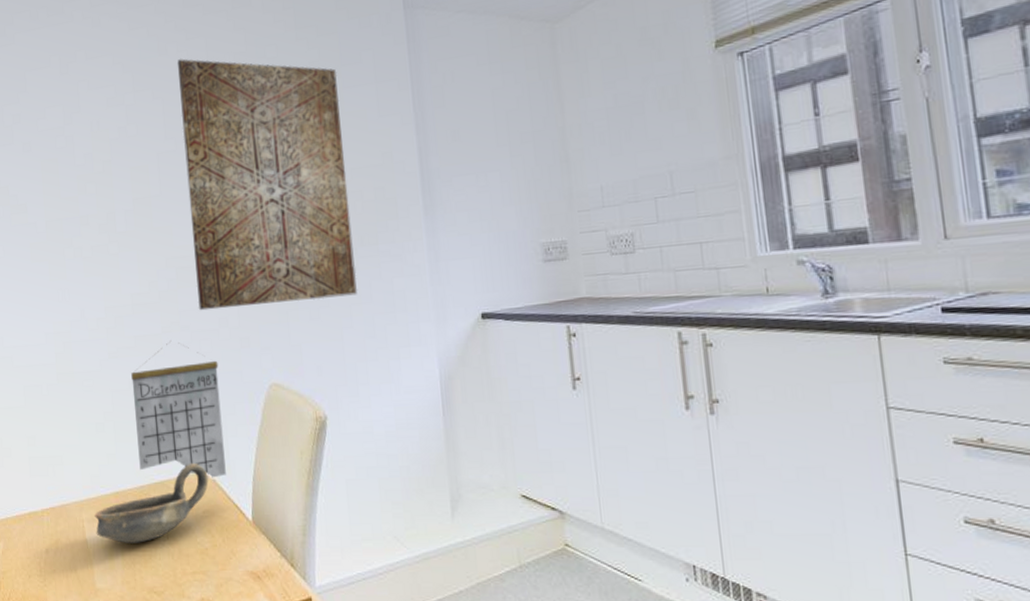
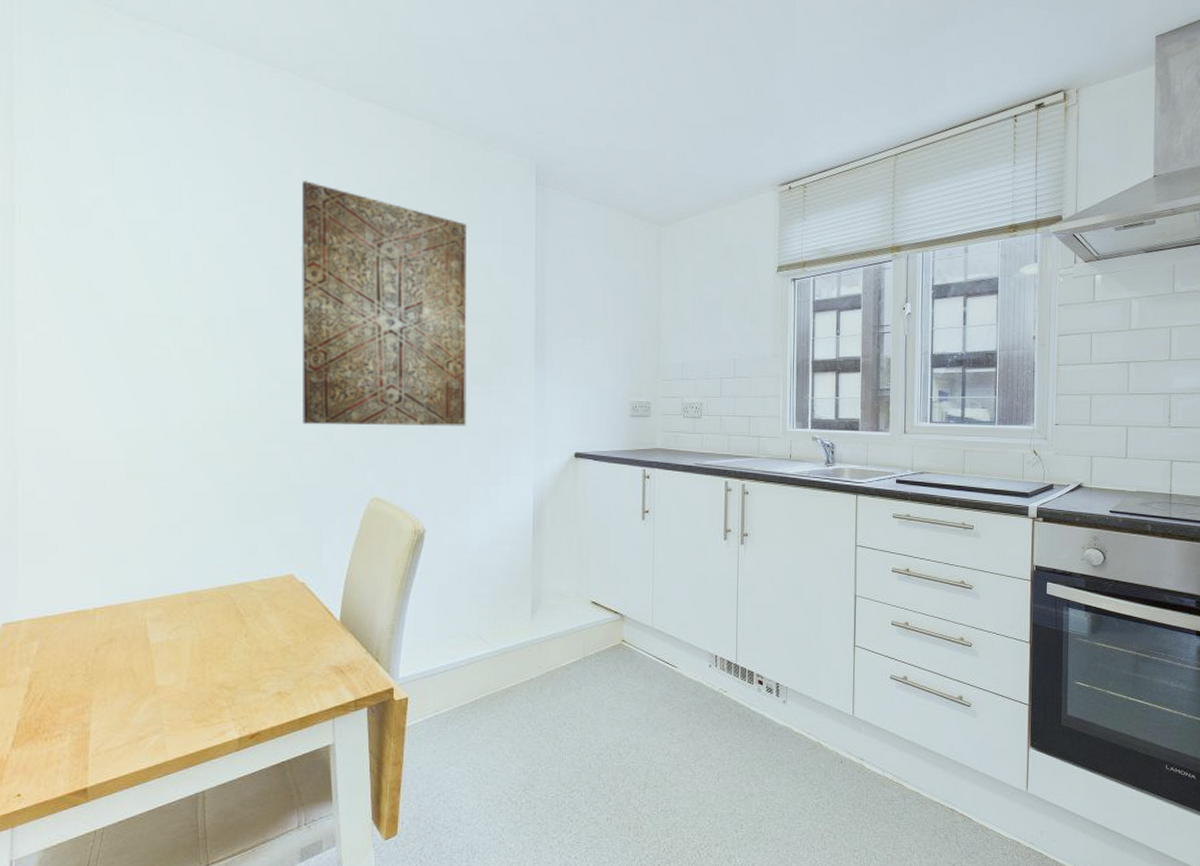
oil lamp: present [94,462,209,543] -> none [161,566,297,642]
calendar: present [131,340,226,478] -> none [218,450,318,581]

